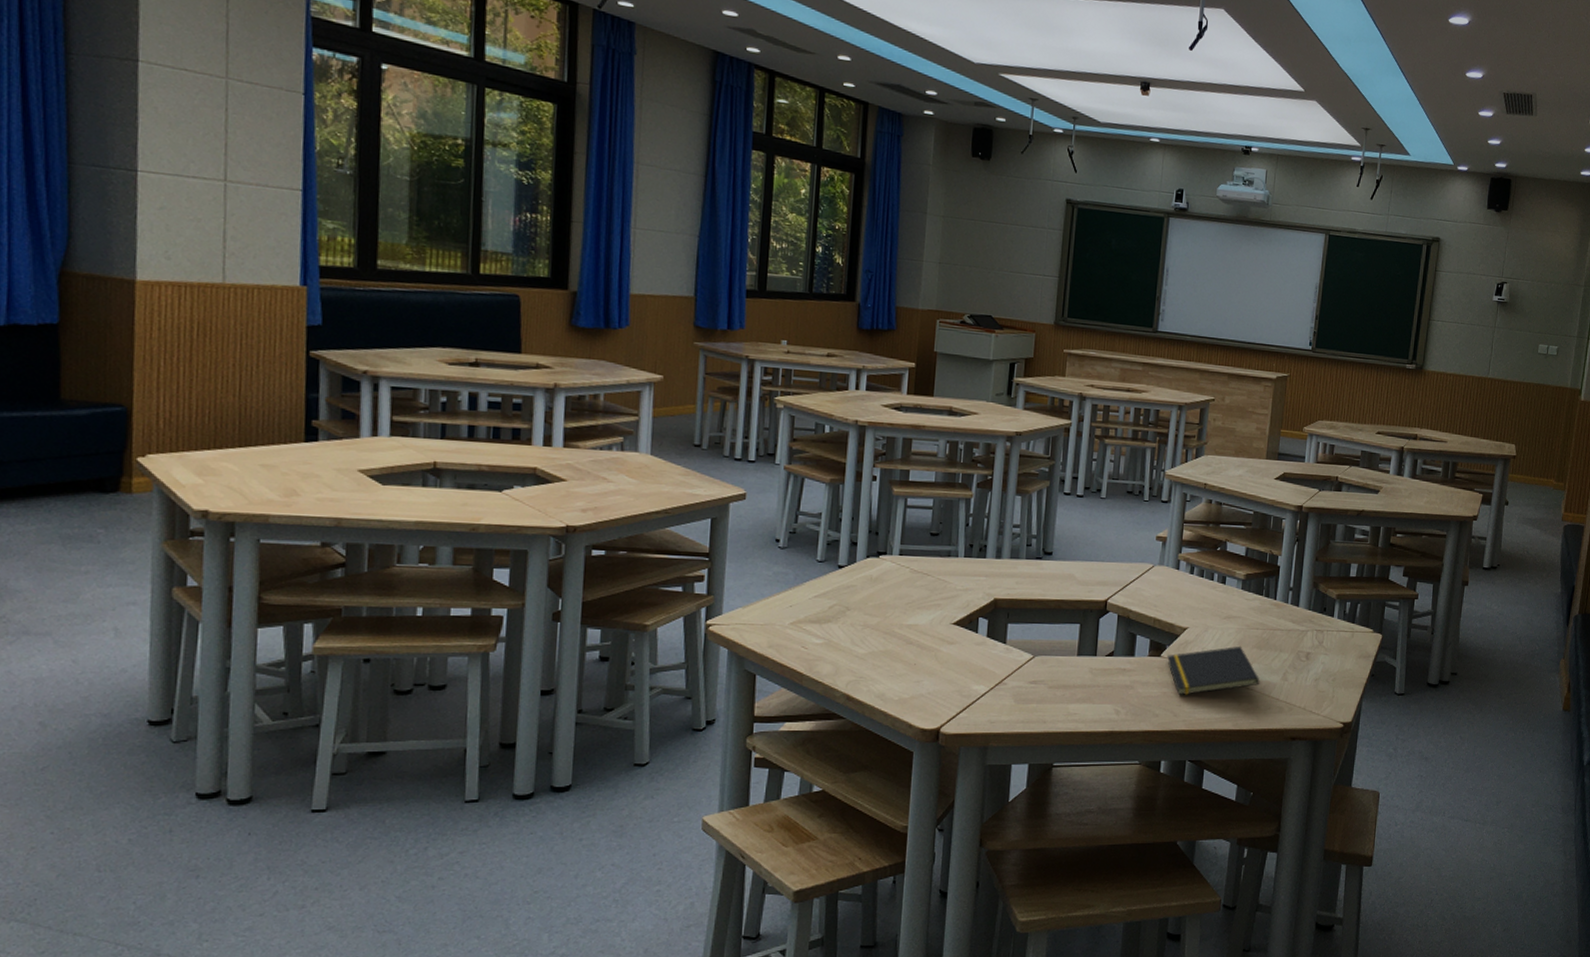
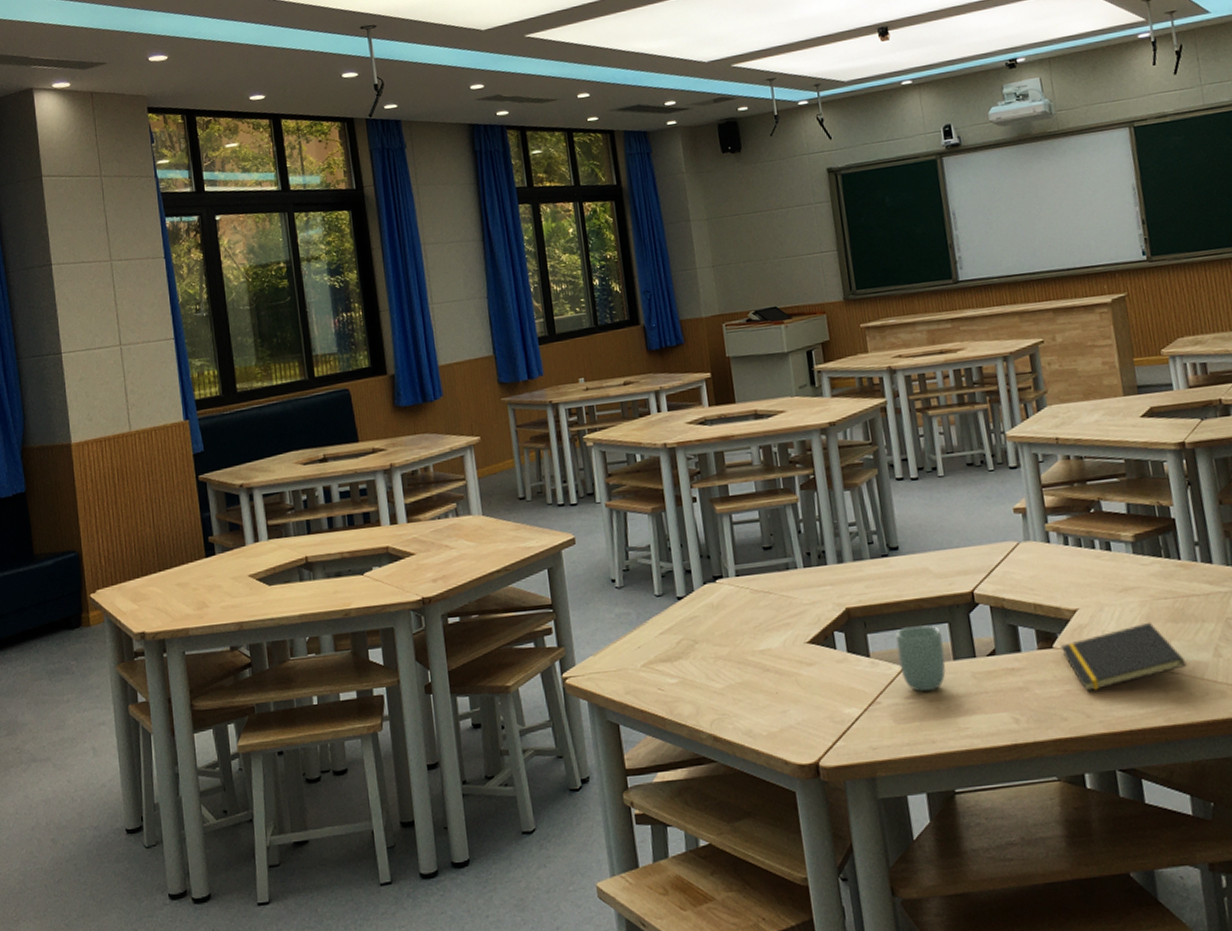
cup: none [1030,622,1072,680] -> present [895,625,946,692]

